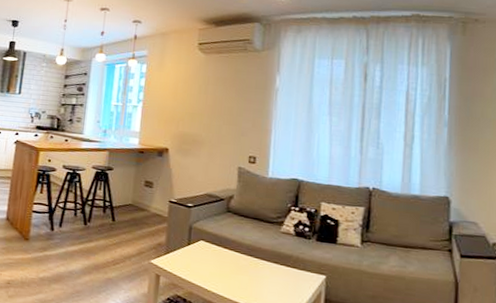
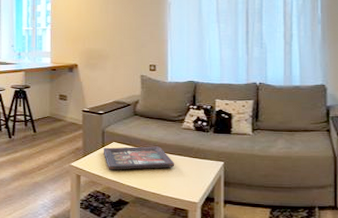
decorative tray: none [188,245,269,277] -> present [104,146,175,171]

